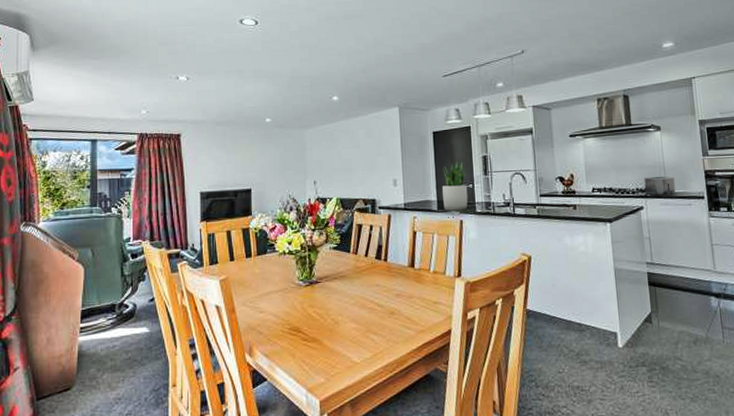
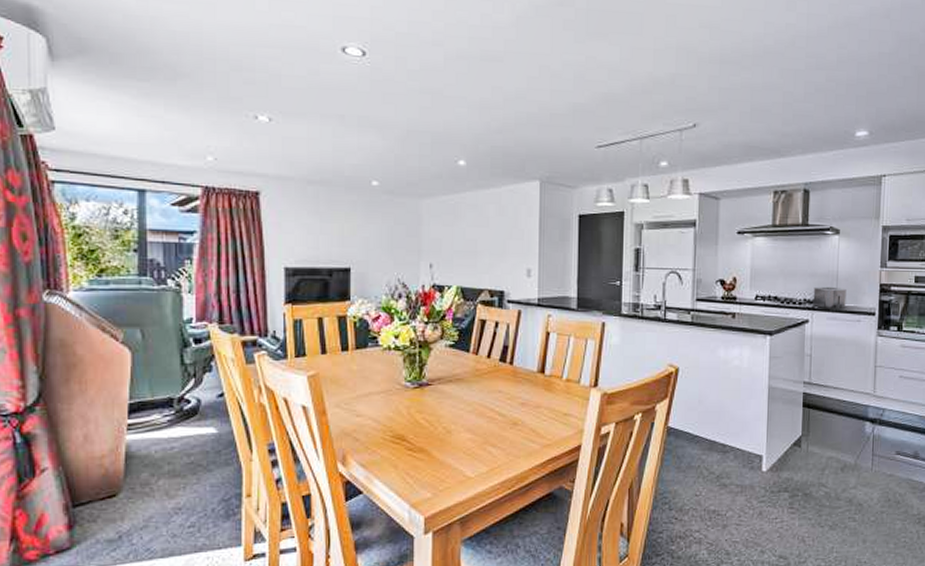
planter: present [442,161,468,211] -> none [584,252,615,311]

